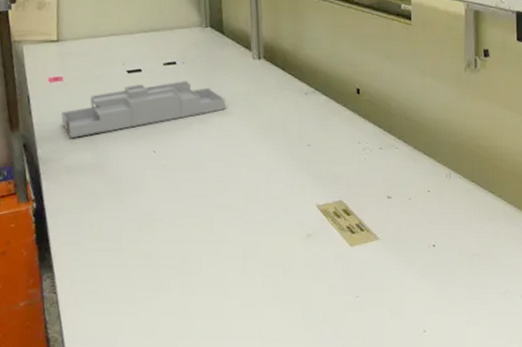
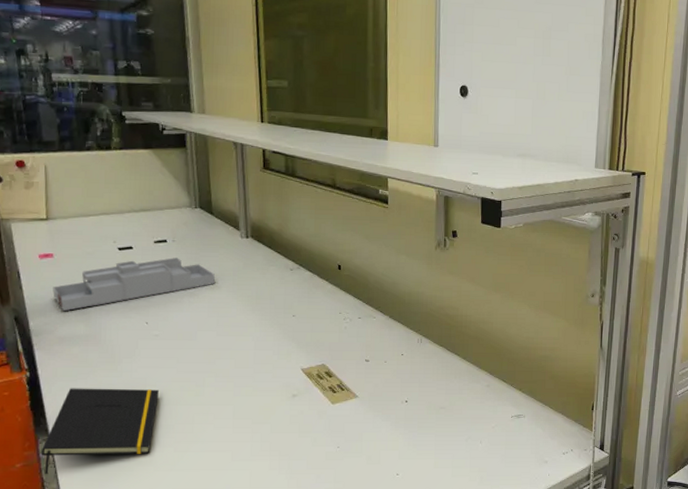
notepad: none [44,221,165,316] -> present [40,388,159,475]

